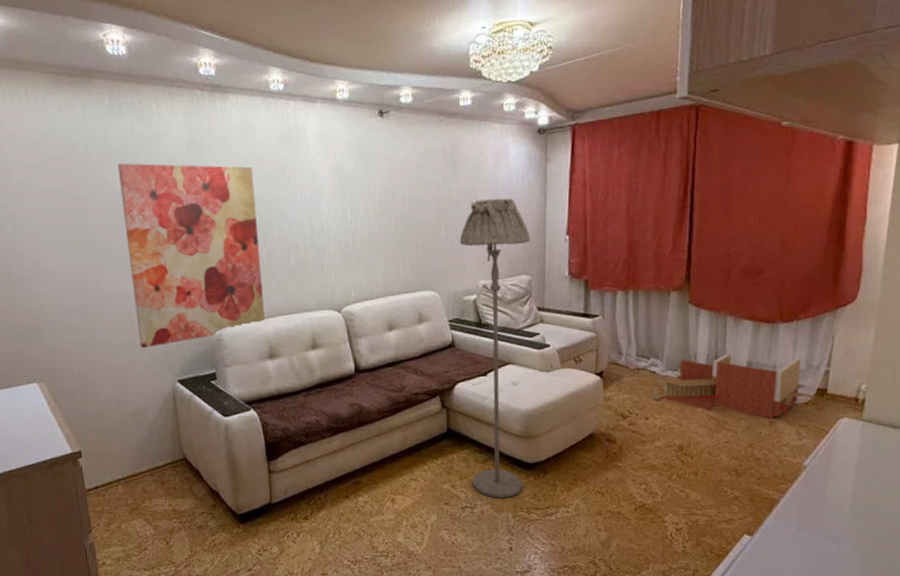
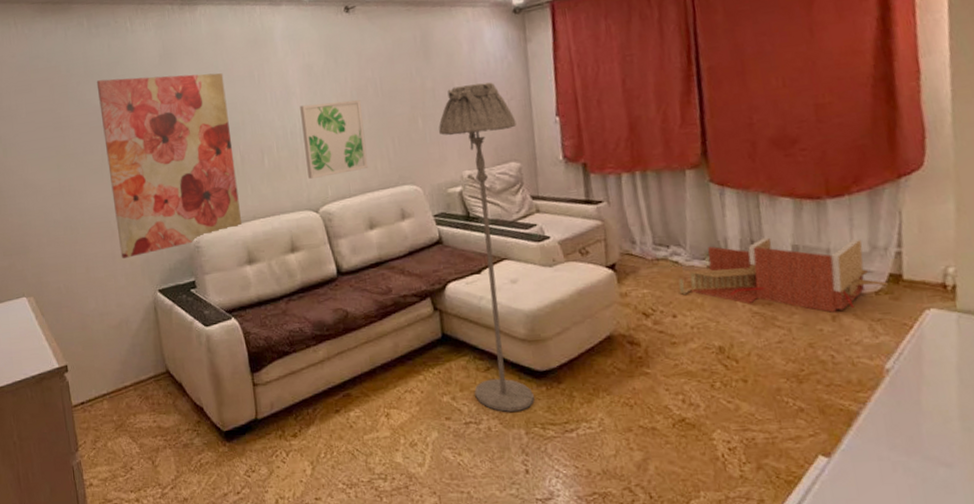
wall art: none [329,204,392,279] -> present [300,99,369,179]

